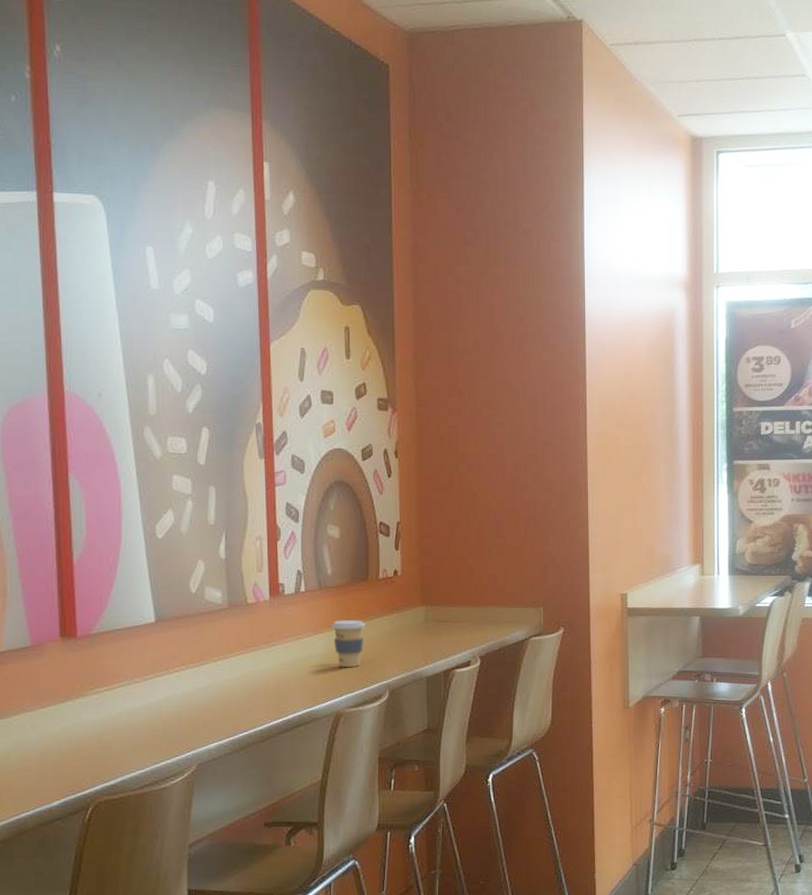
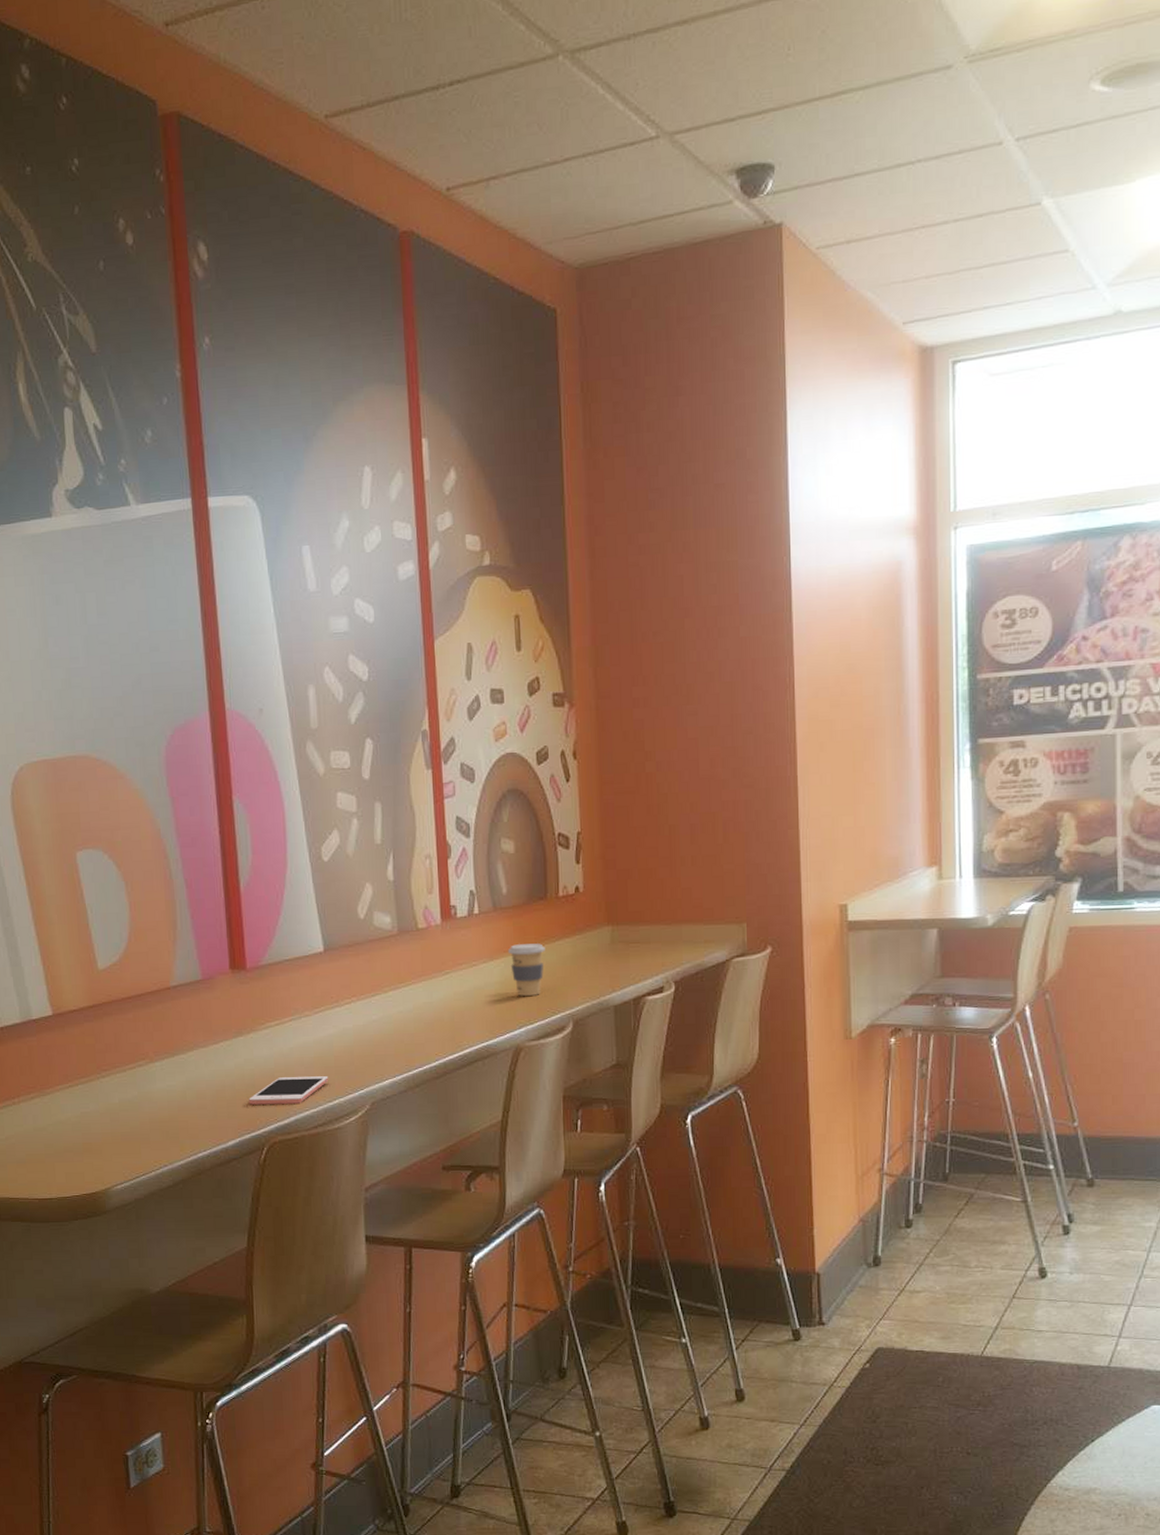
cell phone: none [75,739,156,767] -> present [249,1076,329,1105]

